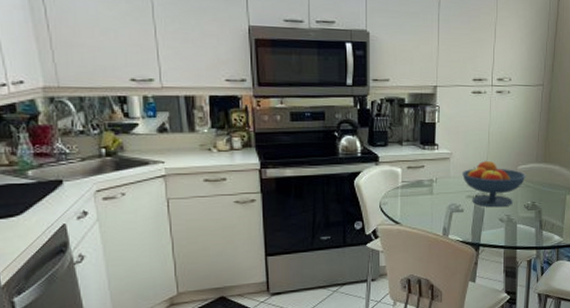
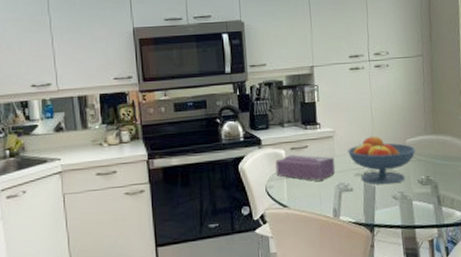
tissue box: none [391,173,449,200] -> present [275,154,336,181]

